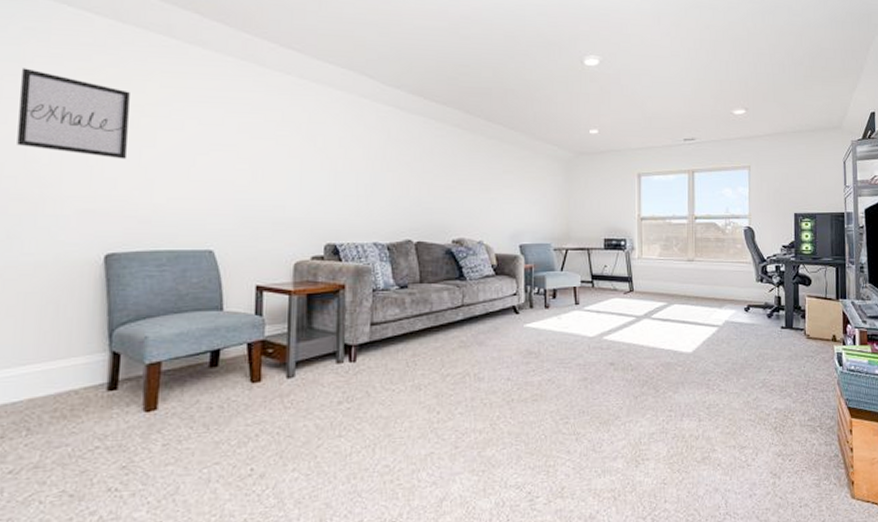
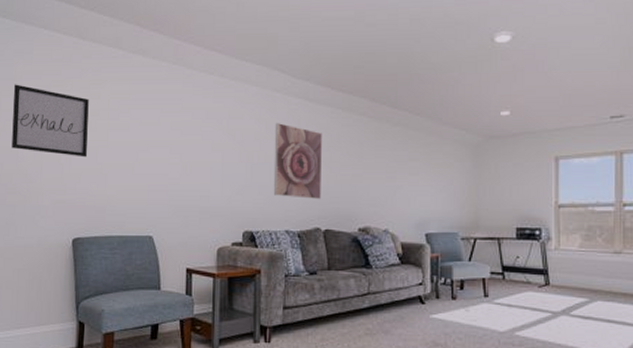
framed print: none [360,130,414,211] -> present [273,123,322,200]

